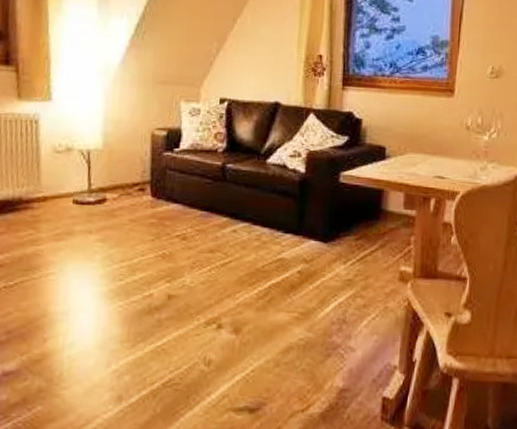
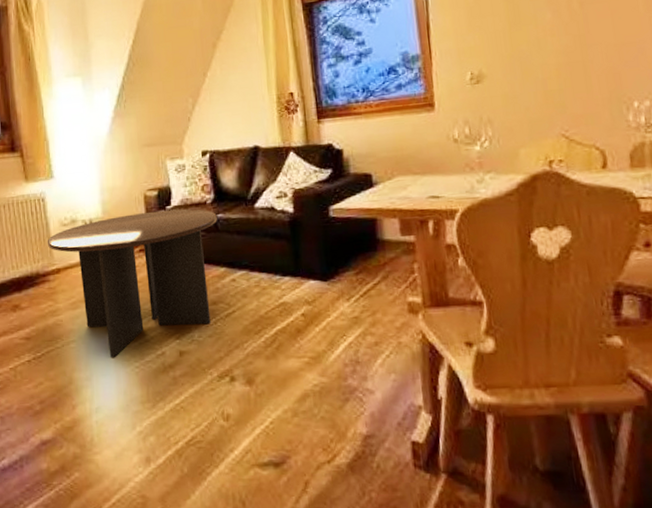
coffee table: none [35,151,227,294] -> present [47,209,217,357]

